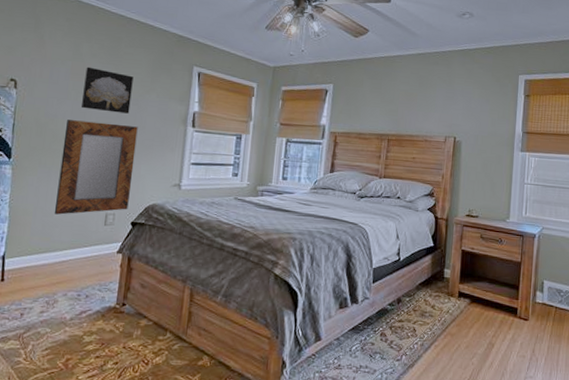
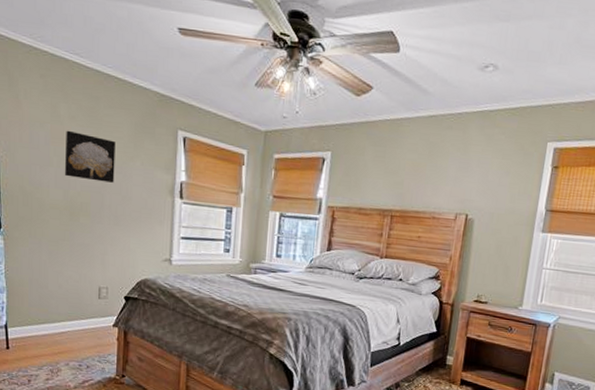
home mirror: present [54,120,138,215] -> none [48,188,124,287]

